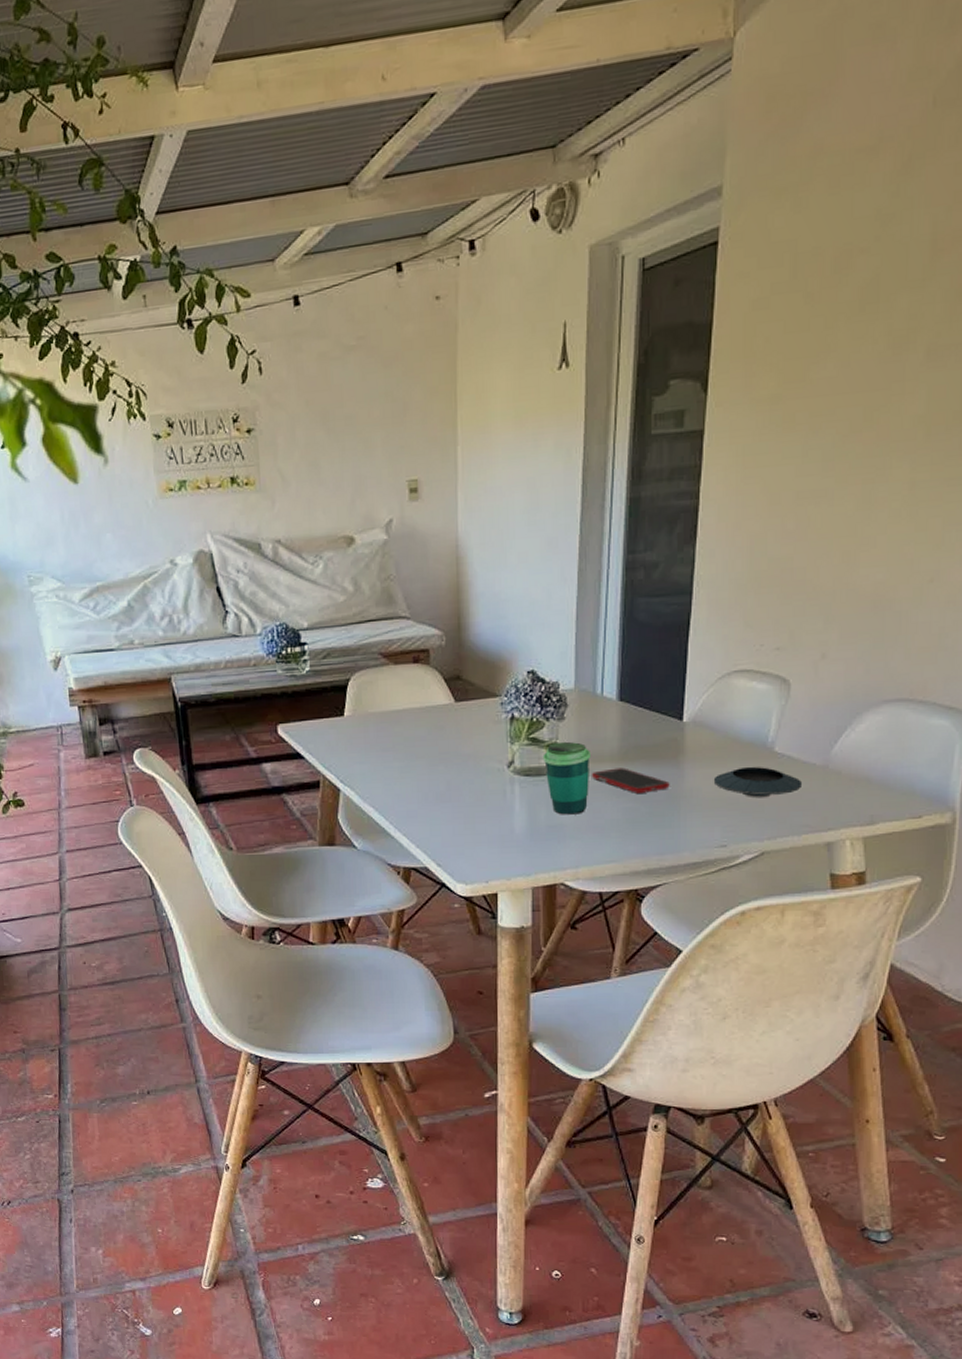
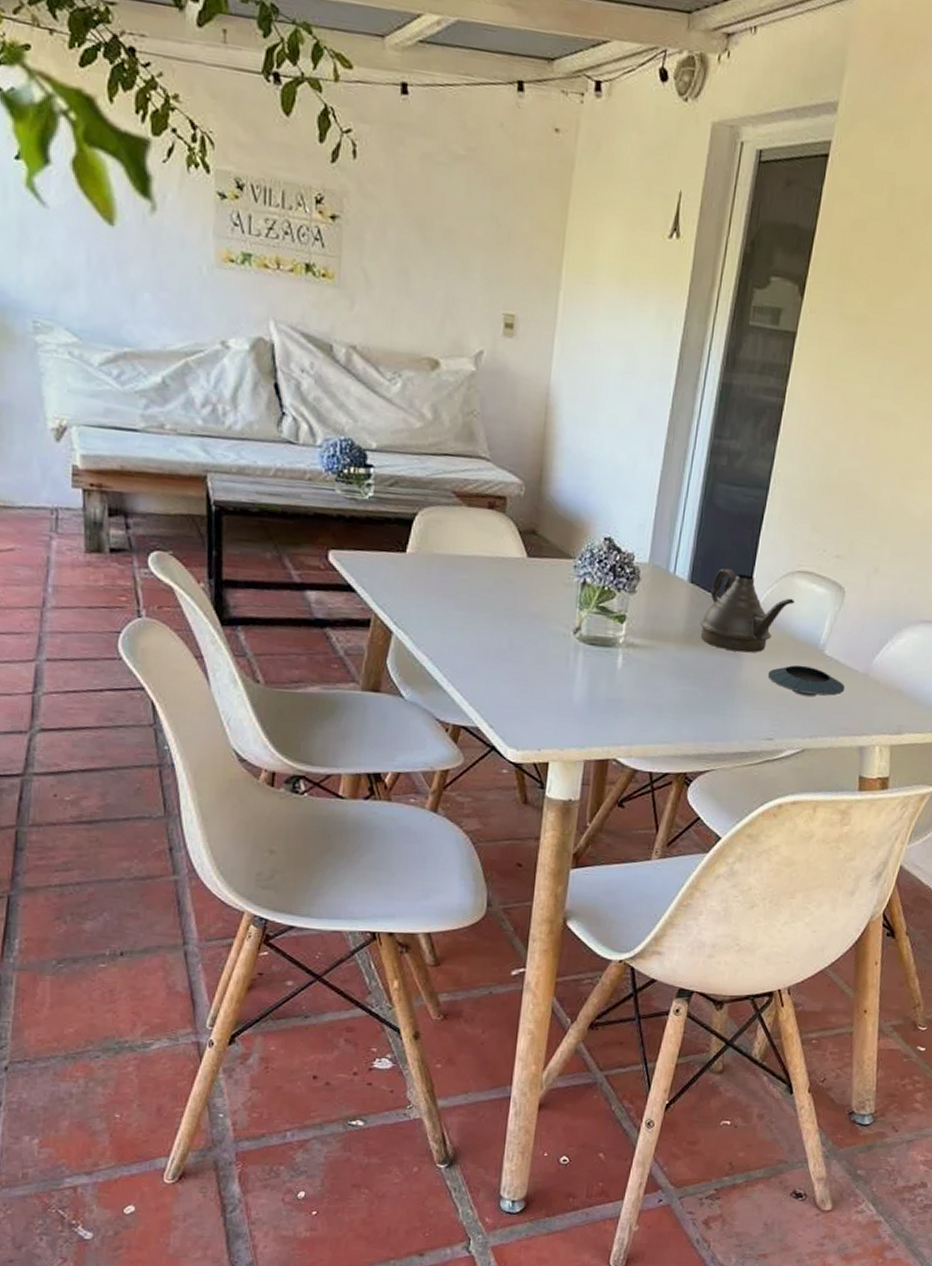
cup: present [543,741,590,815] -> none [609,615,657,691]
cell phone: present [591,767,670,793] -> none [654,649,728,678]
teapot: none [634,681,734,763] -> present [700,568,794,653]

